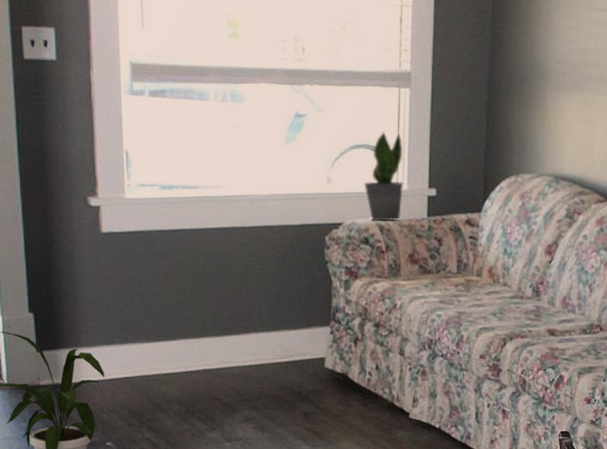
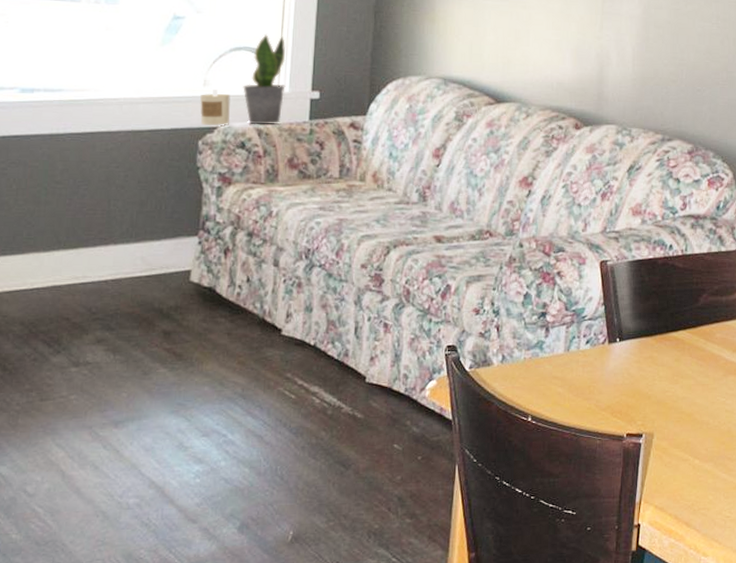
candle: none [325,187,354,222] -> present [200,89,231,125]

